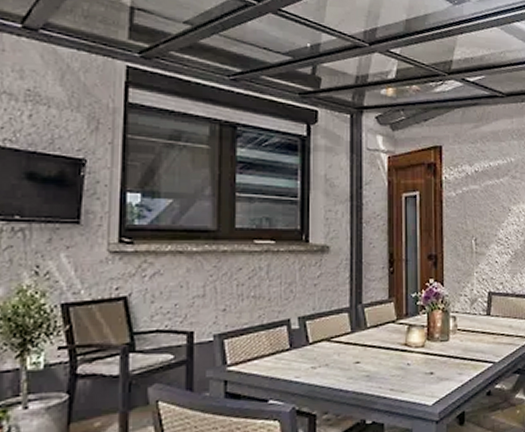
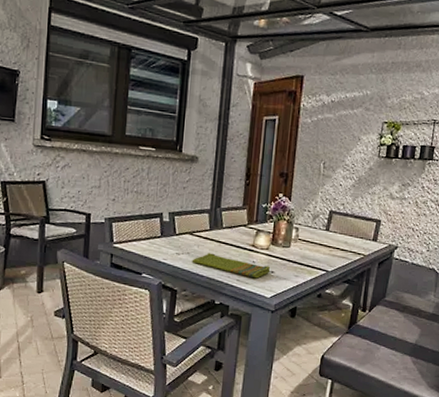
dish towel: none [332,361,429,384] -> present [192,253,271,279]

